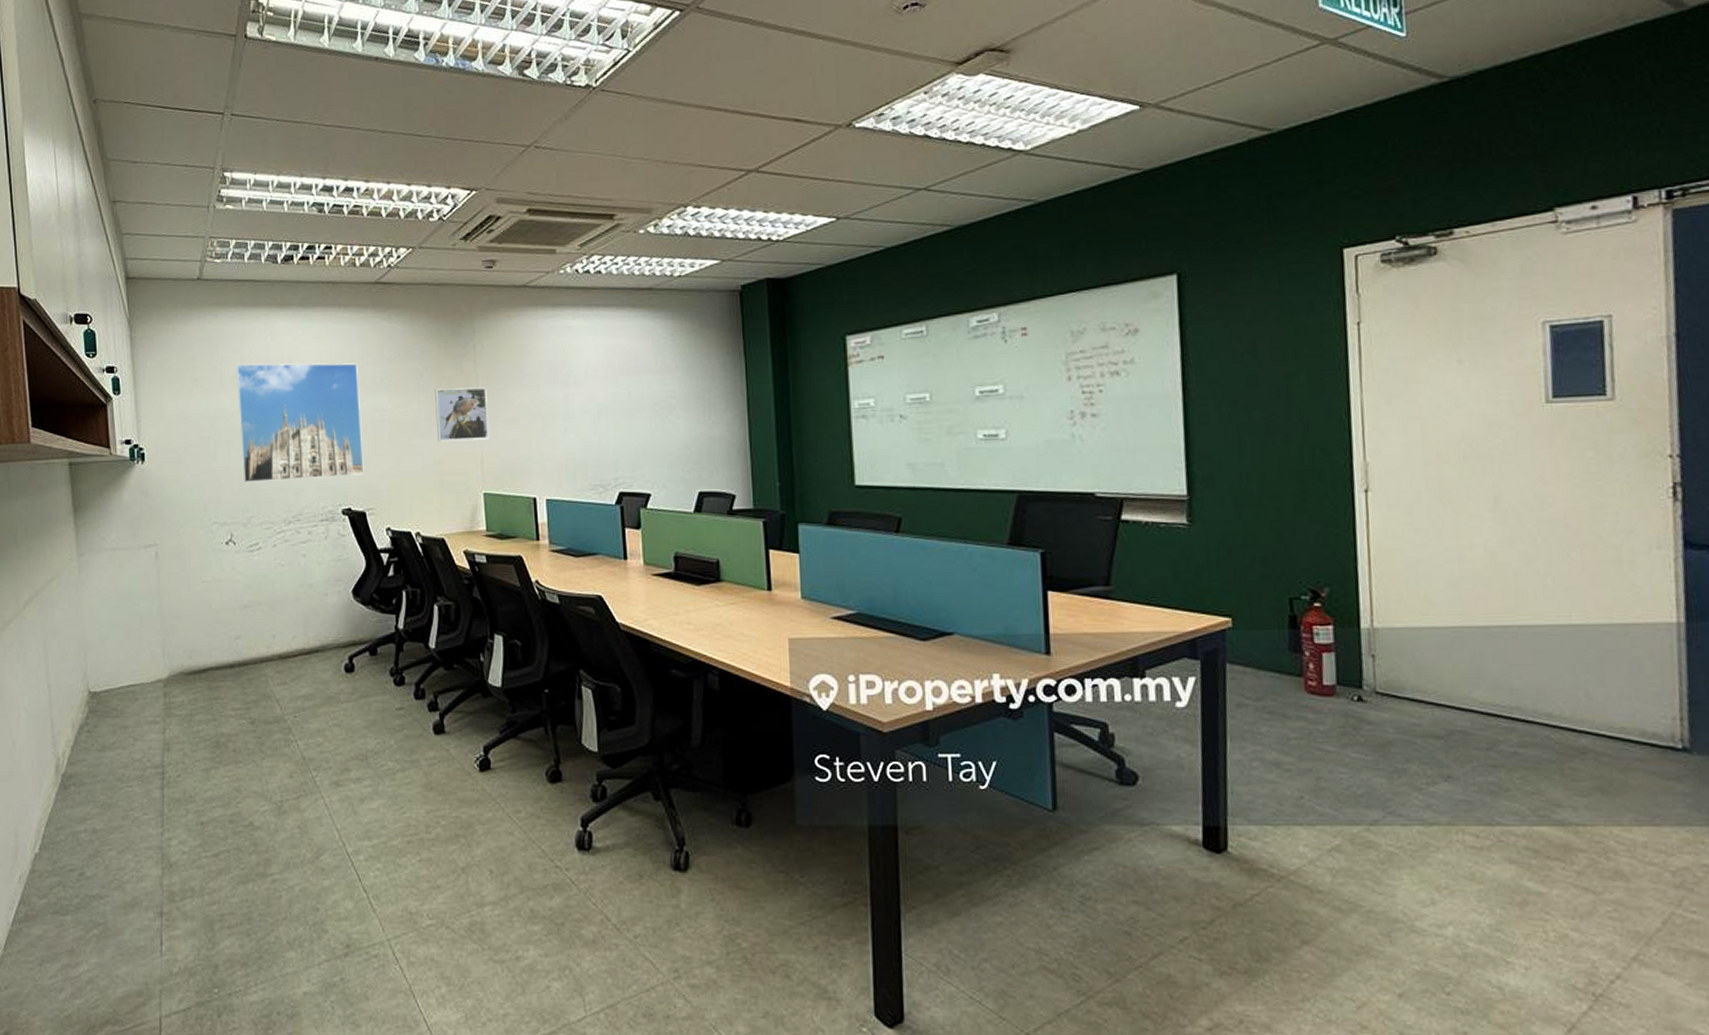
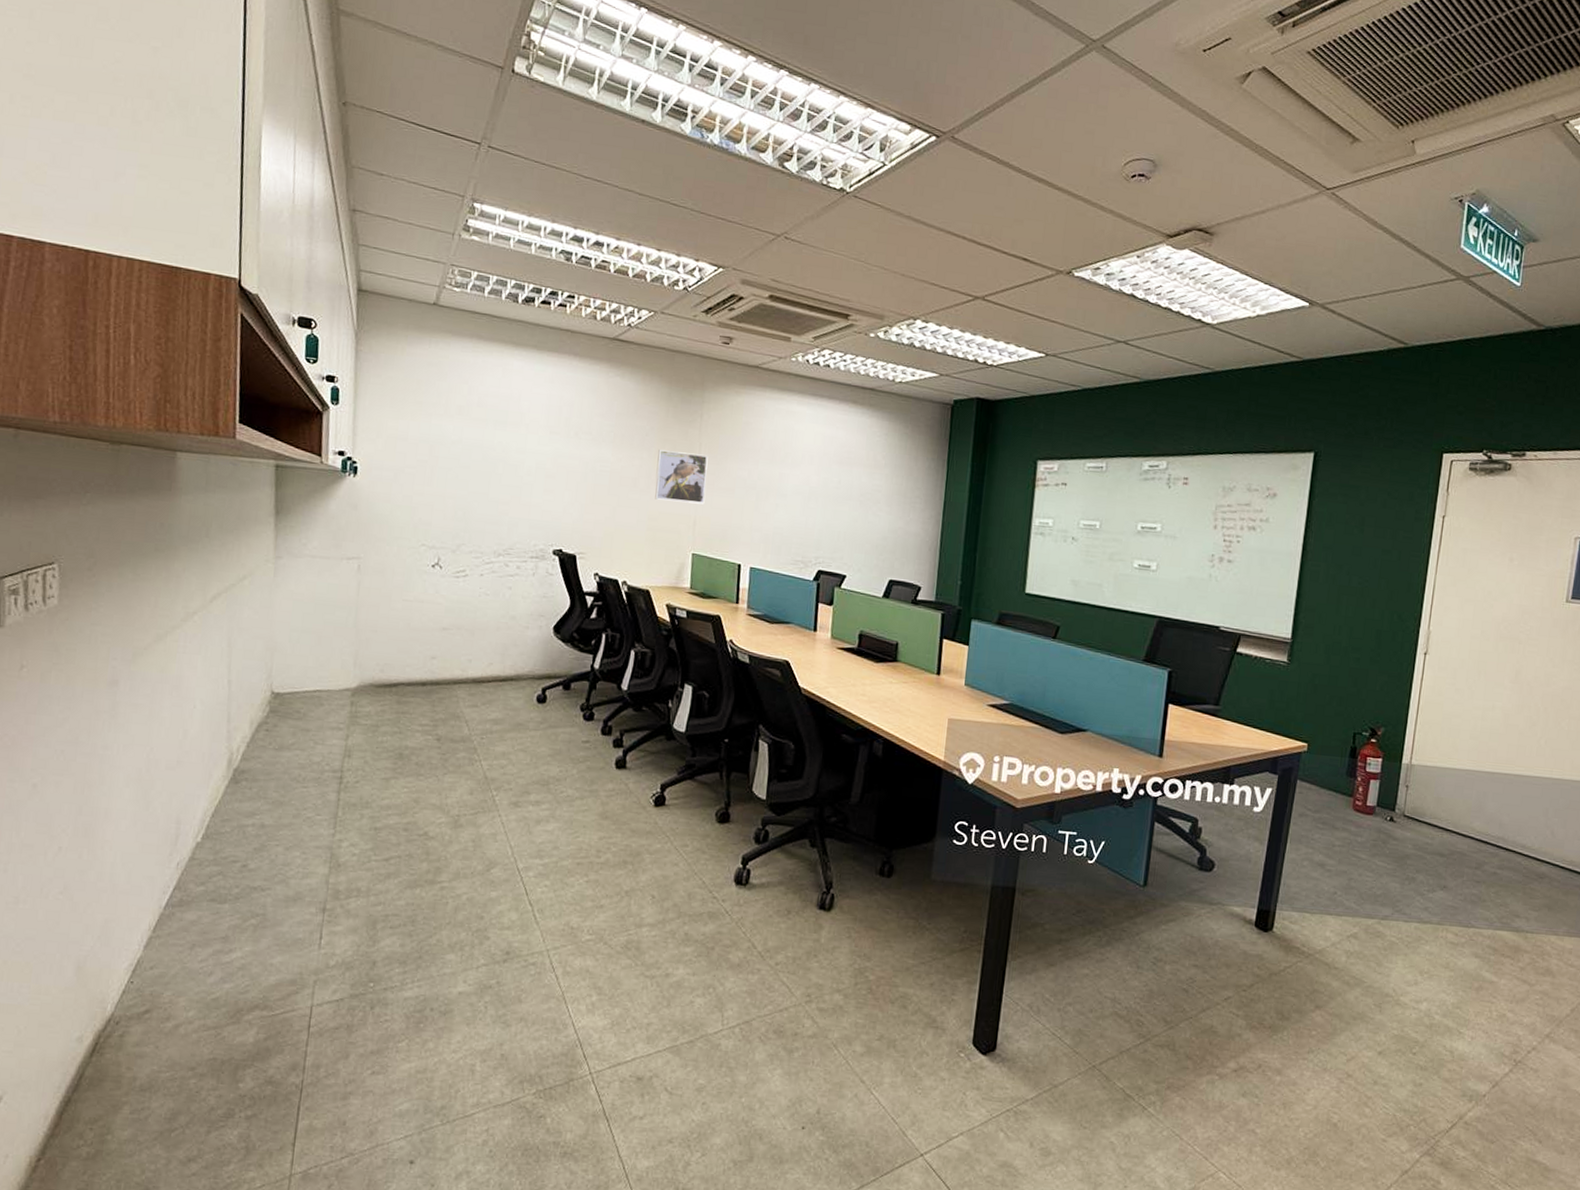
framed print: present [236,363,364,482] -> none [457,395,586,520]

